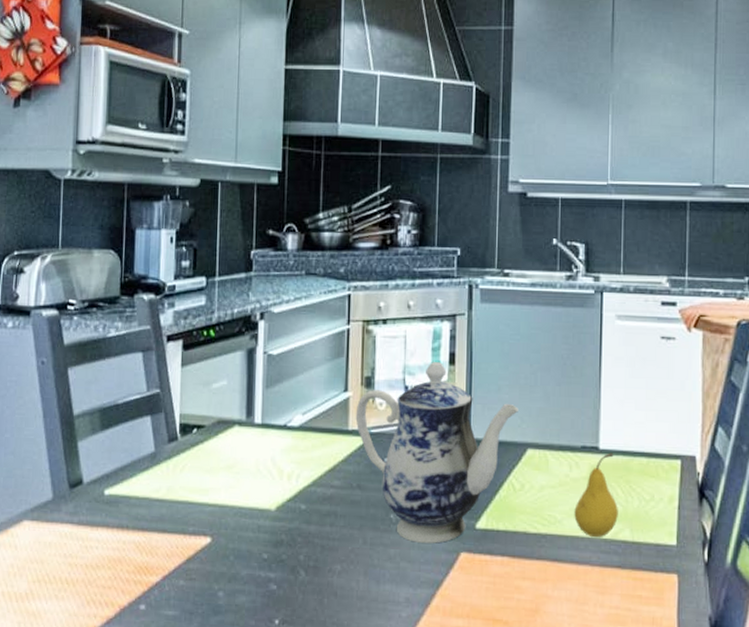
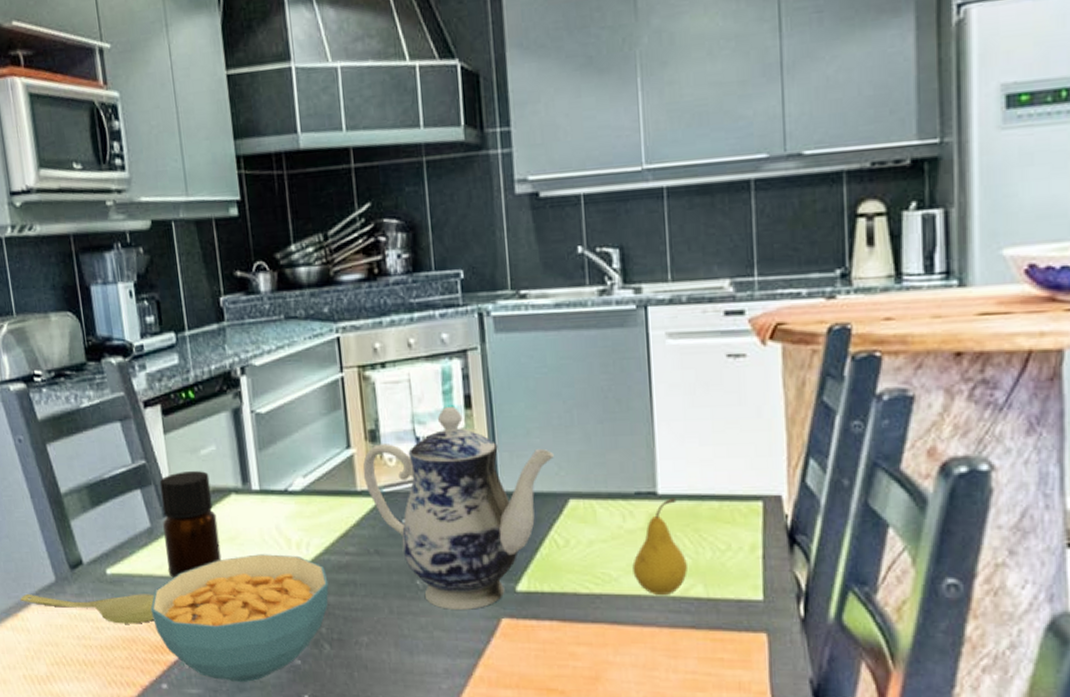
spoon: none [13,510,147,545] -> present [20,593,155,624]
cereal bowl: none [141,483,312,606] -> present [150,554,329,683]
bottle: none [165,402,218,501] -> present [159,471,222,578]

